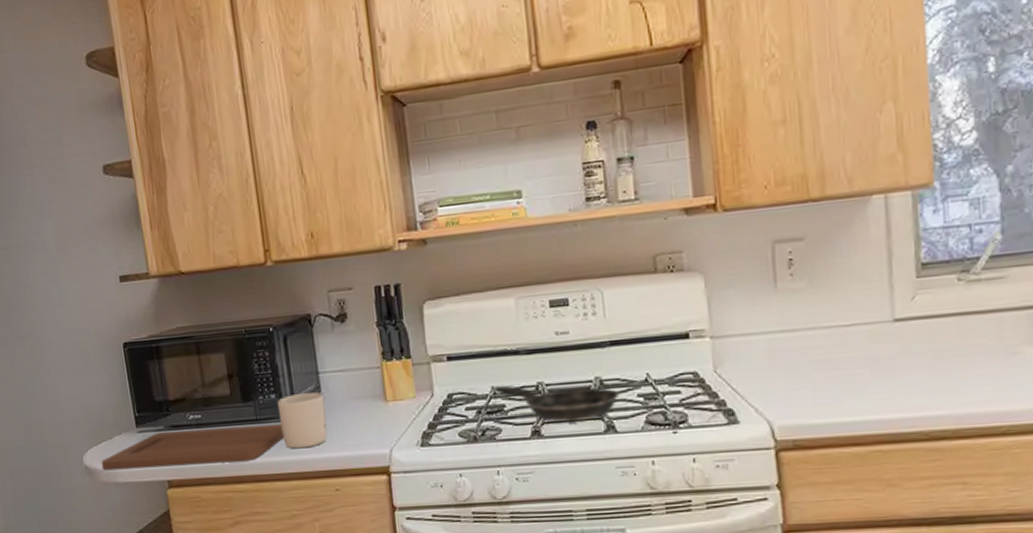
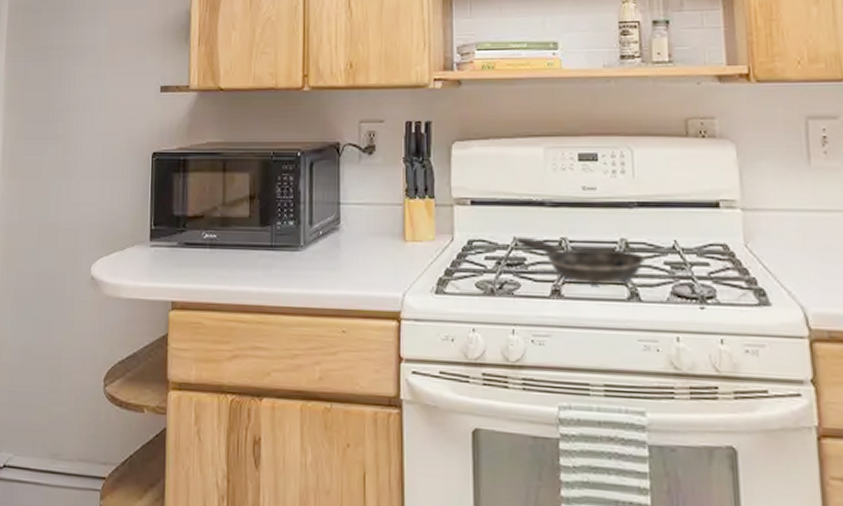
cutting board: present [101,424,284,471] -> none [108,249,297,290]
mug: present [276,392,328,449] -> none [294,222,342,282]

